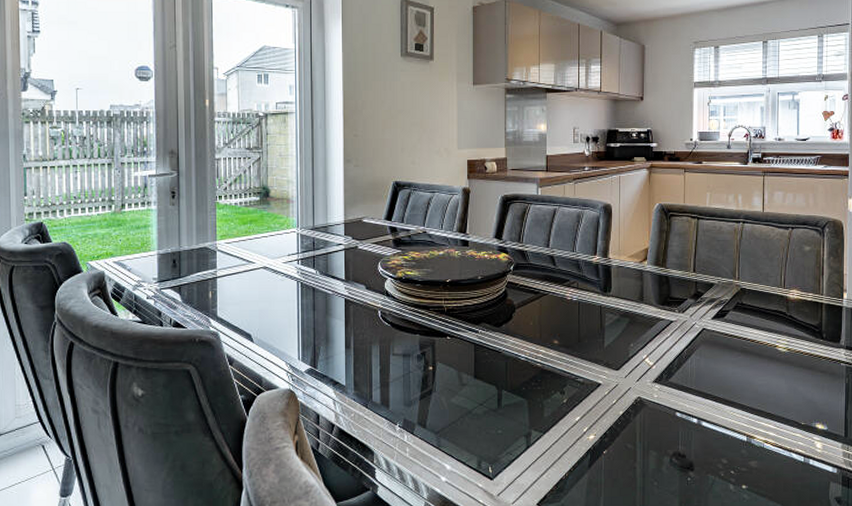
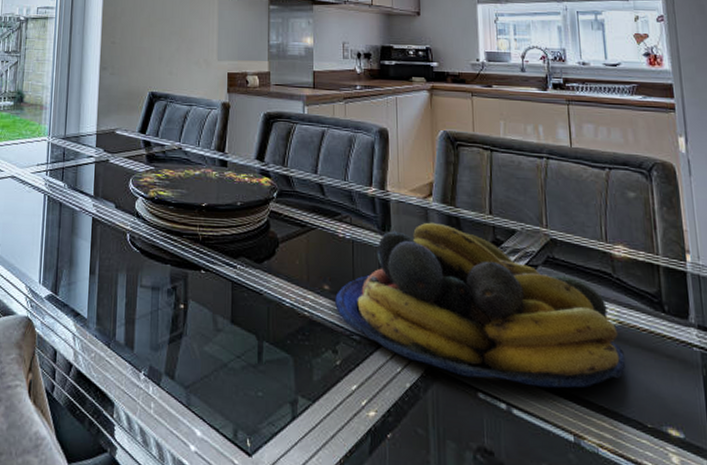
fruit bowl: none [563,282,790,404] -> present [335,222,626,388]

